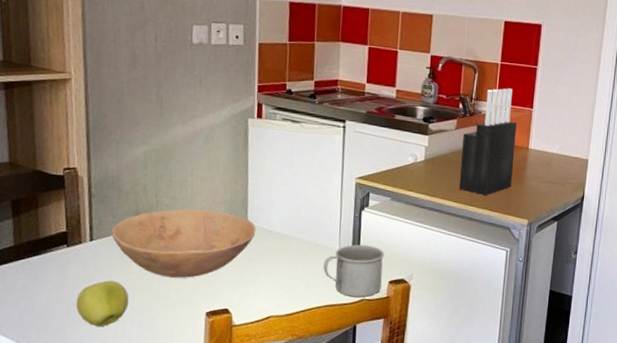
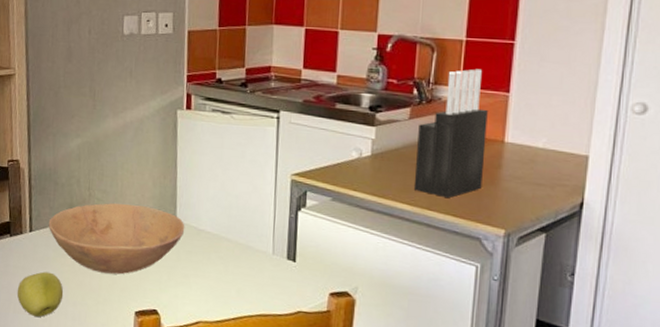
mug: present [323,244,385,298] -> none [255,248,324,309]

